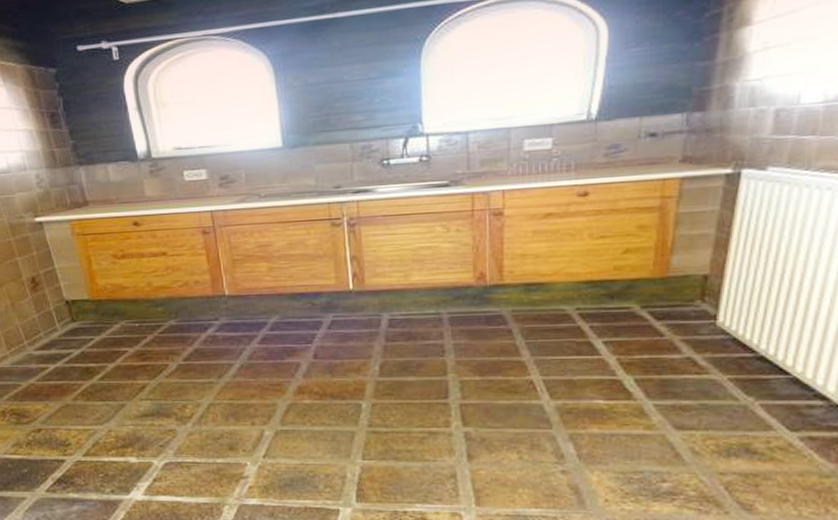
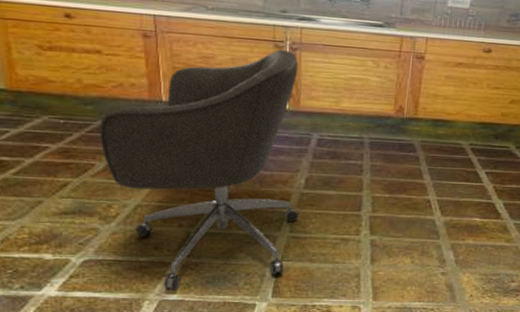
chair: none [170,226,377,495] -> present [100,49,299,291]

